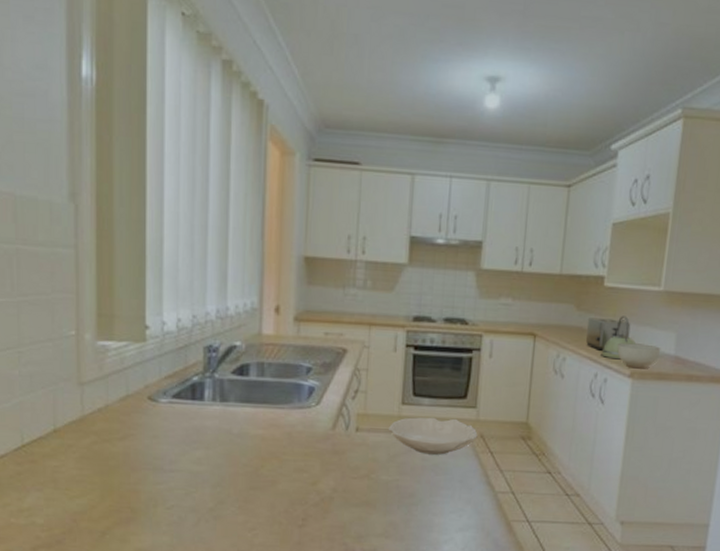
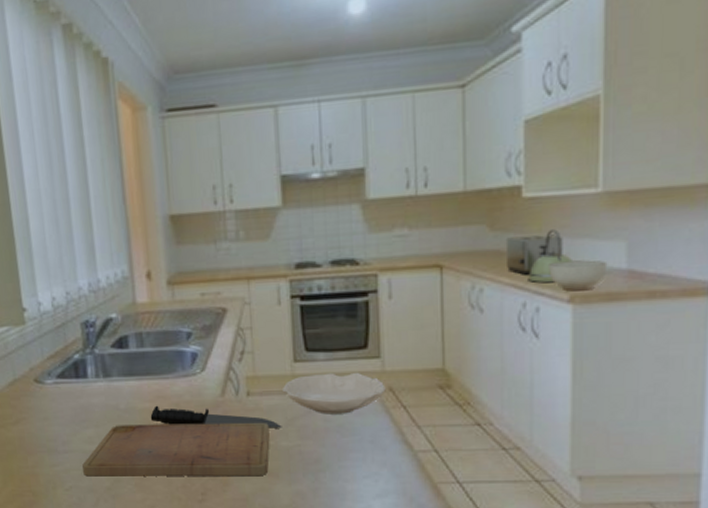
cutting board: none [187,448,372,506] -> present [82,422,270,477]
knife: none [262,433,386,463] -> present [150,405,284,428]

